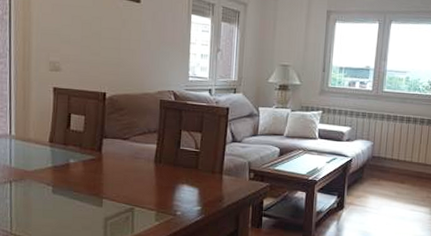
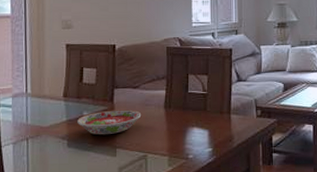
bowl: none [63,160,130,185] -> present [77,109,142,135]

